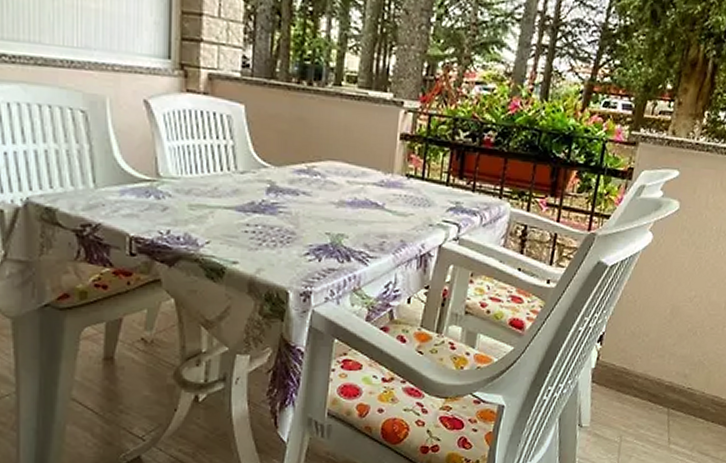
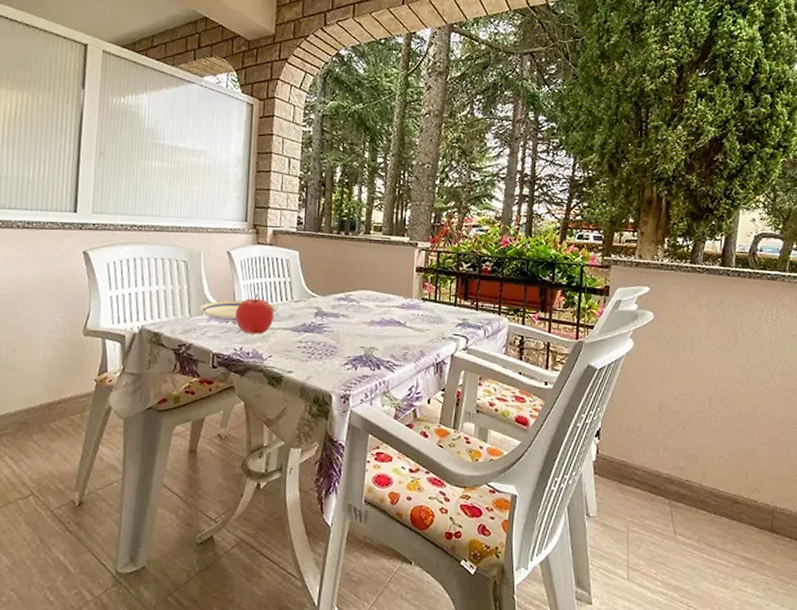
plate: none [107,167,217,198] -> present [198,300,278,323]
fruit: none [158,159,211,214] -> present [235,293,274,334]

